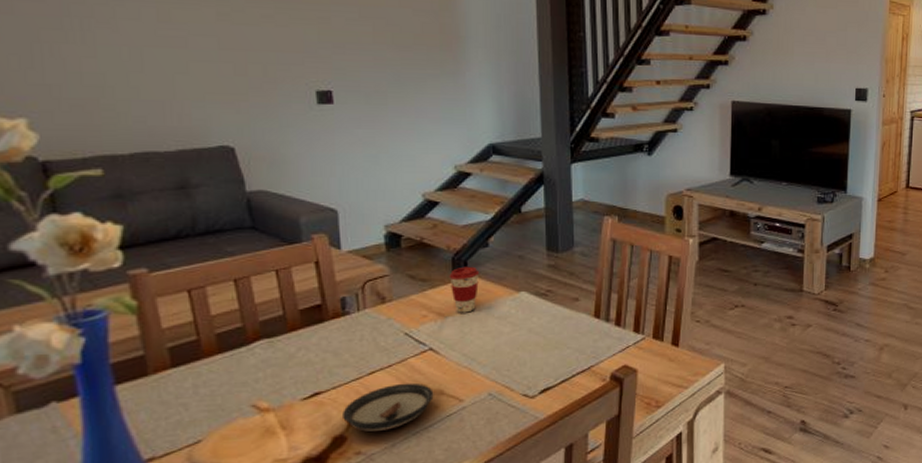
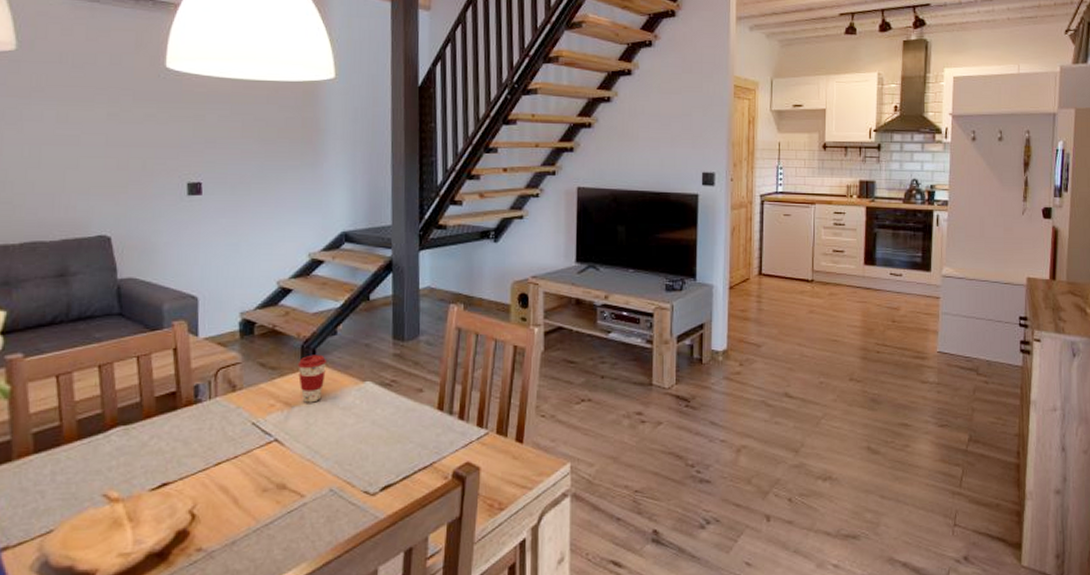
saucer: present [343,382,434,432] -> none [187,475,276,528]

